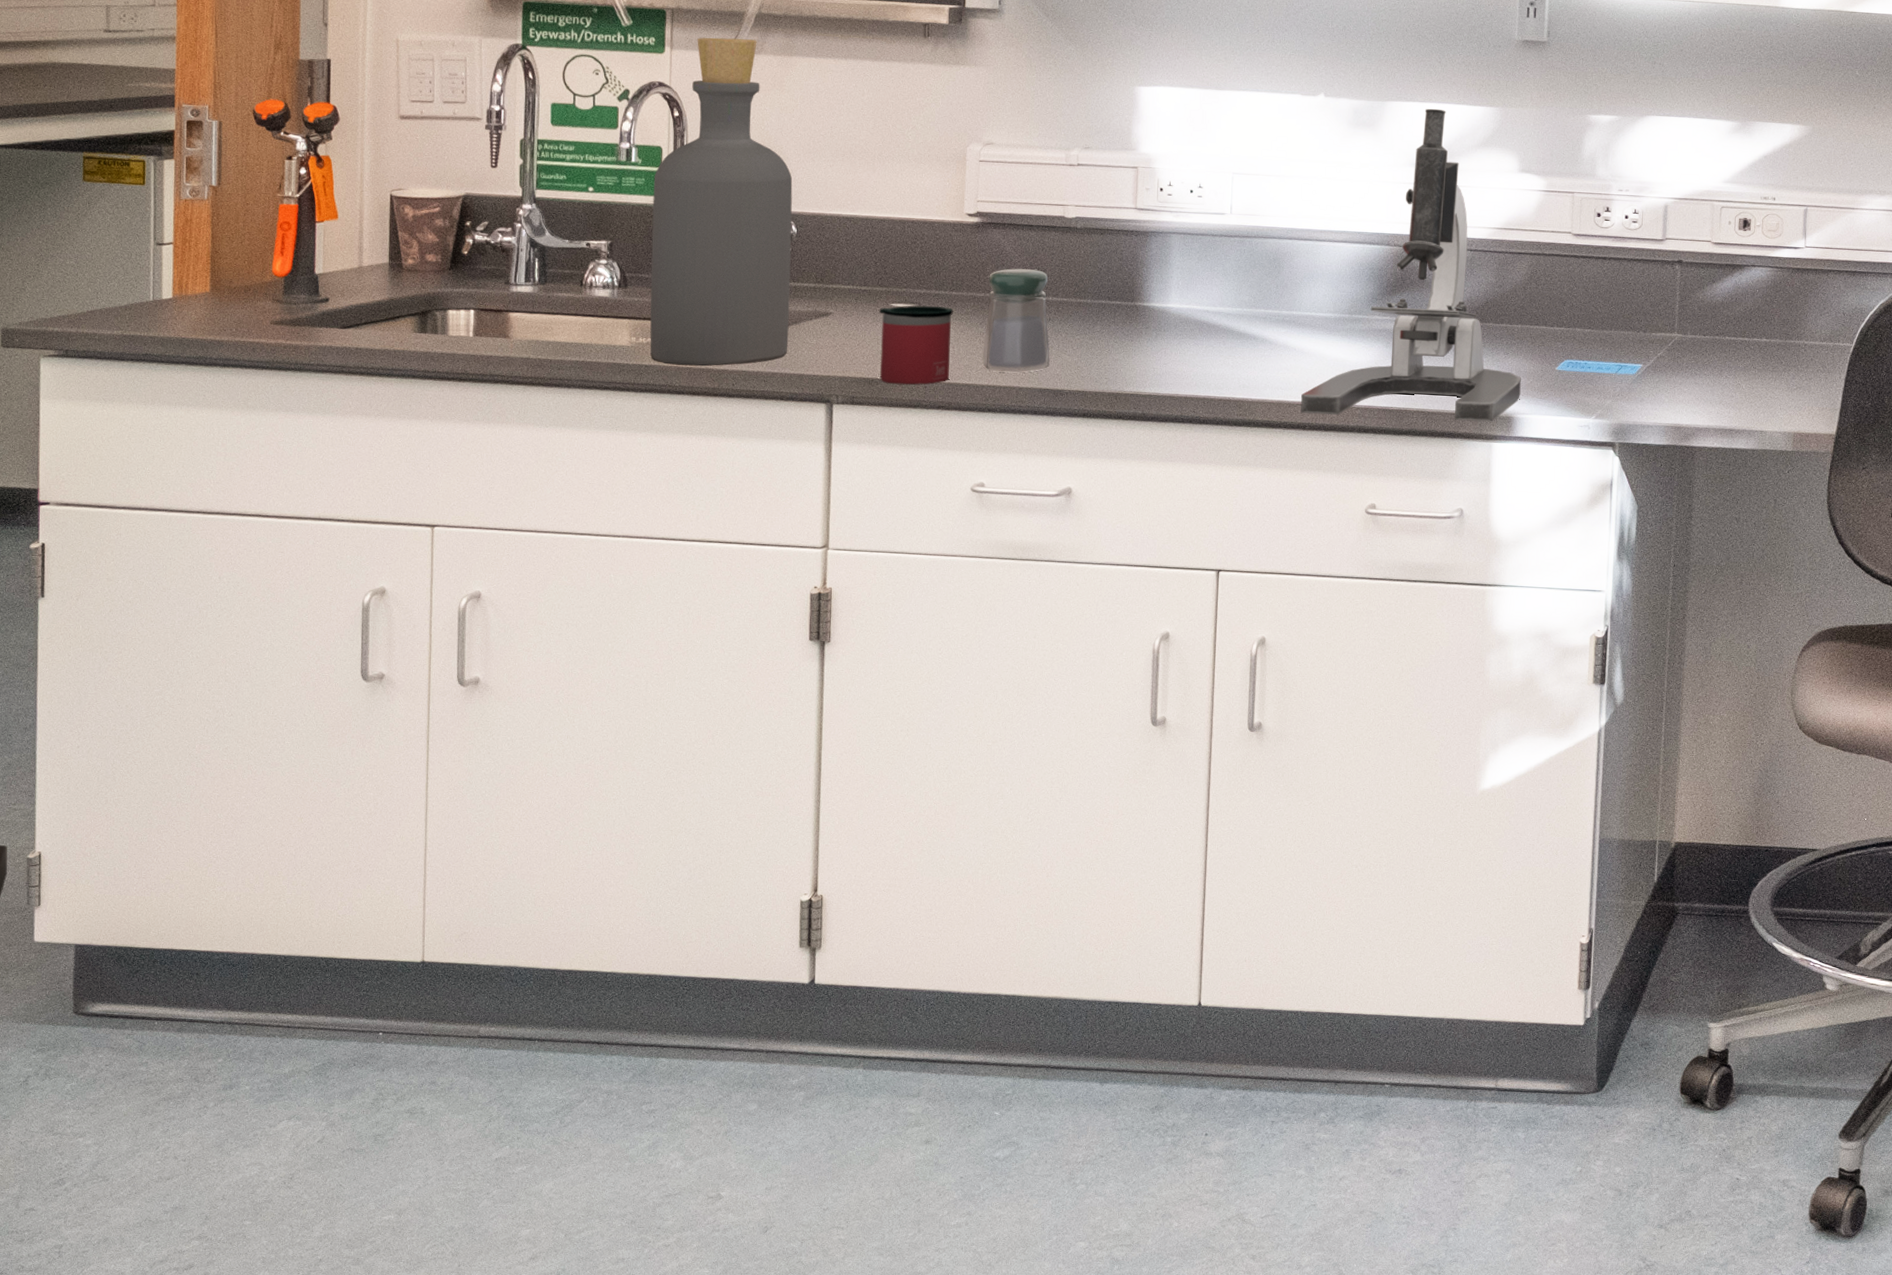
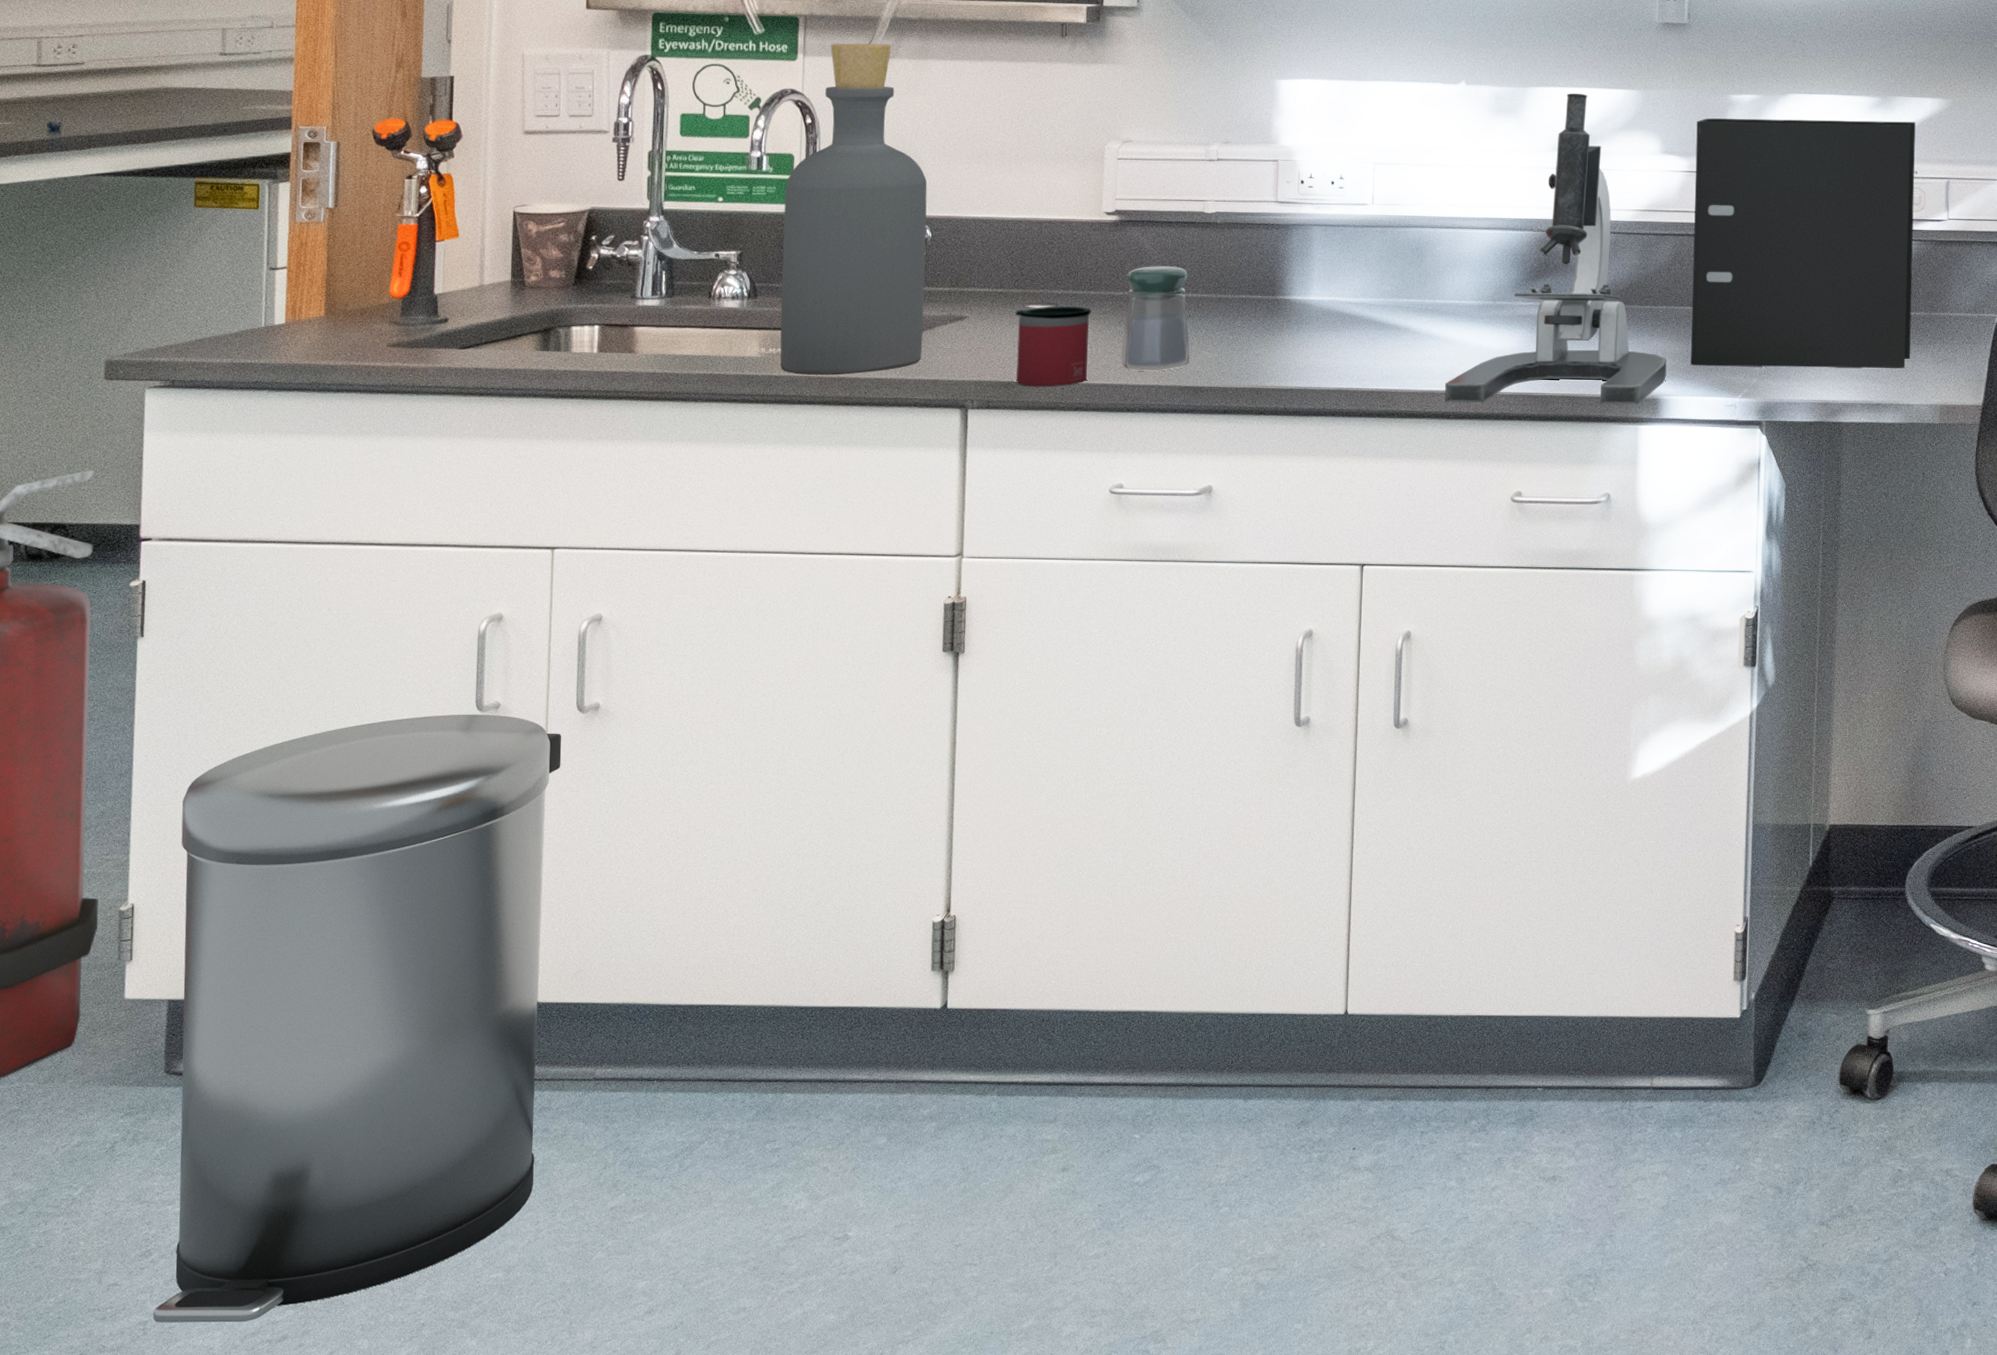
pedal bin: none [68,683,444,1250] -> present [153,714,562,1323]
binder: none [1545,138,1775,395] -> present [1691,118,1916,368]

